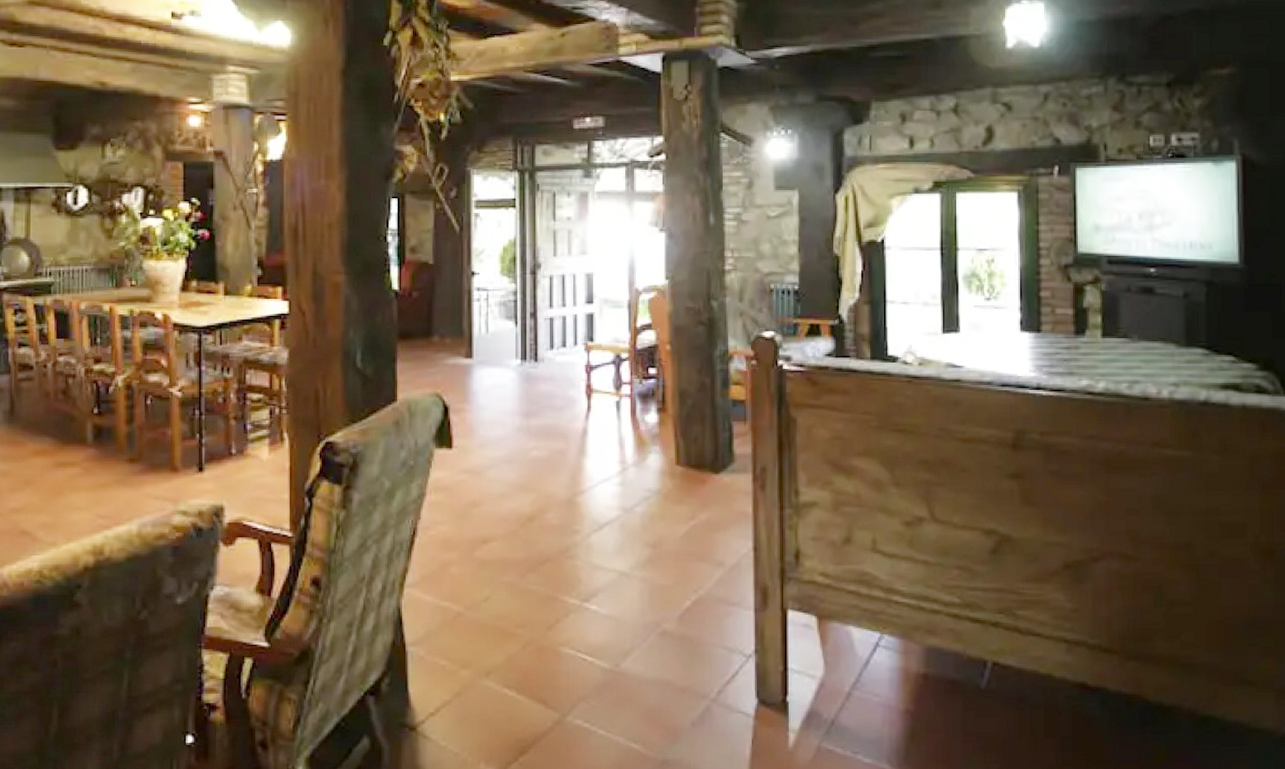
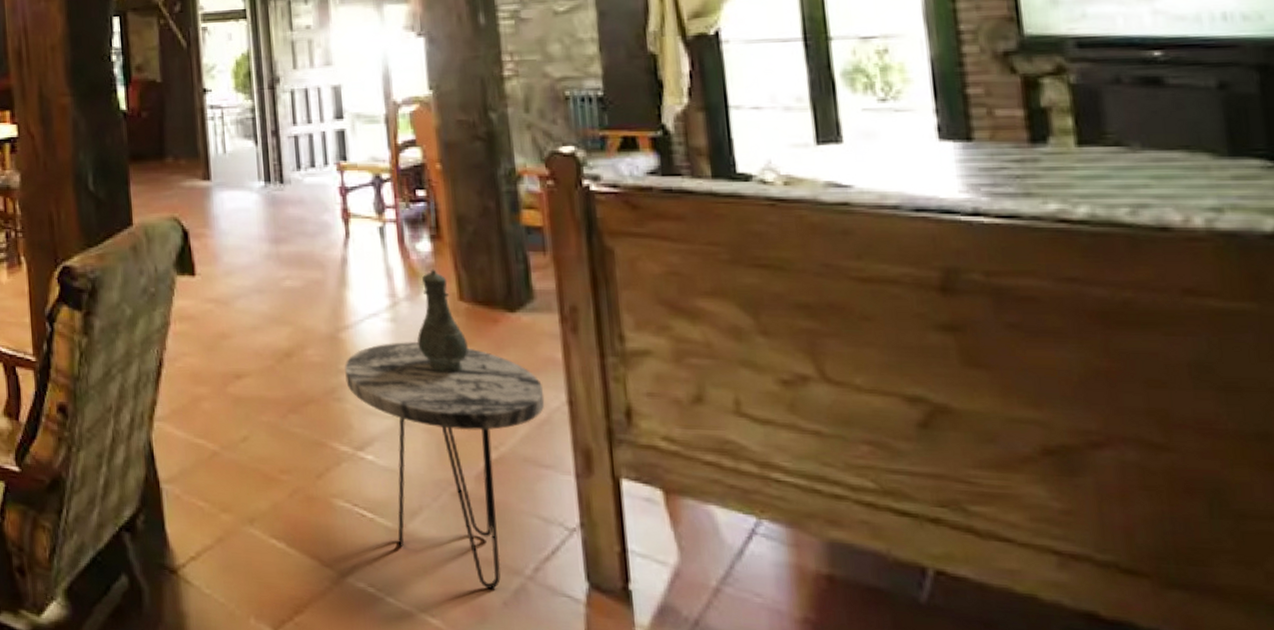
side table: none [578,503,736,714] -> present [345,342,545,590]
vase: none [641,438,680,528] -> present [417,269,468,373]

